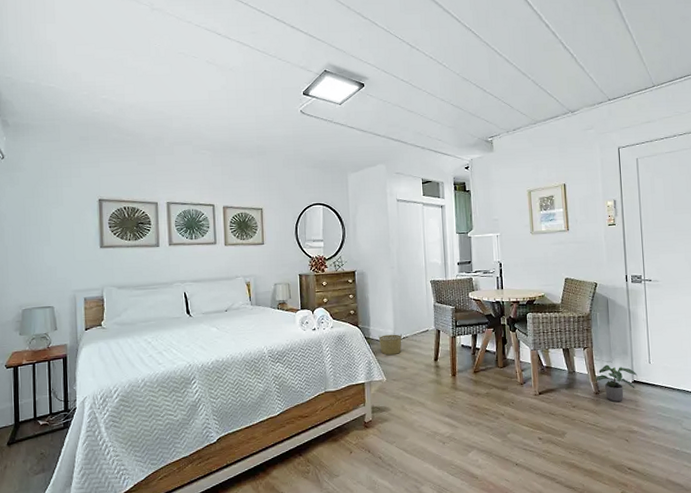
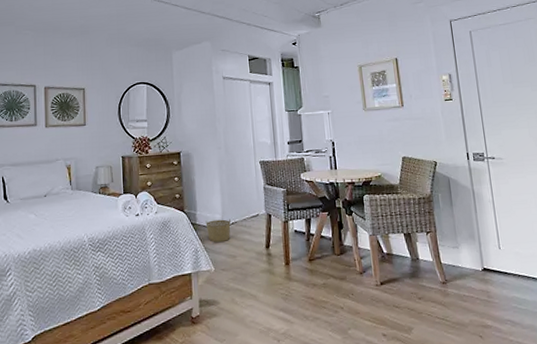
potted plant: present [595,364,638,403] -> none [441,250,487,293]

